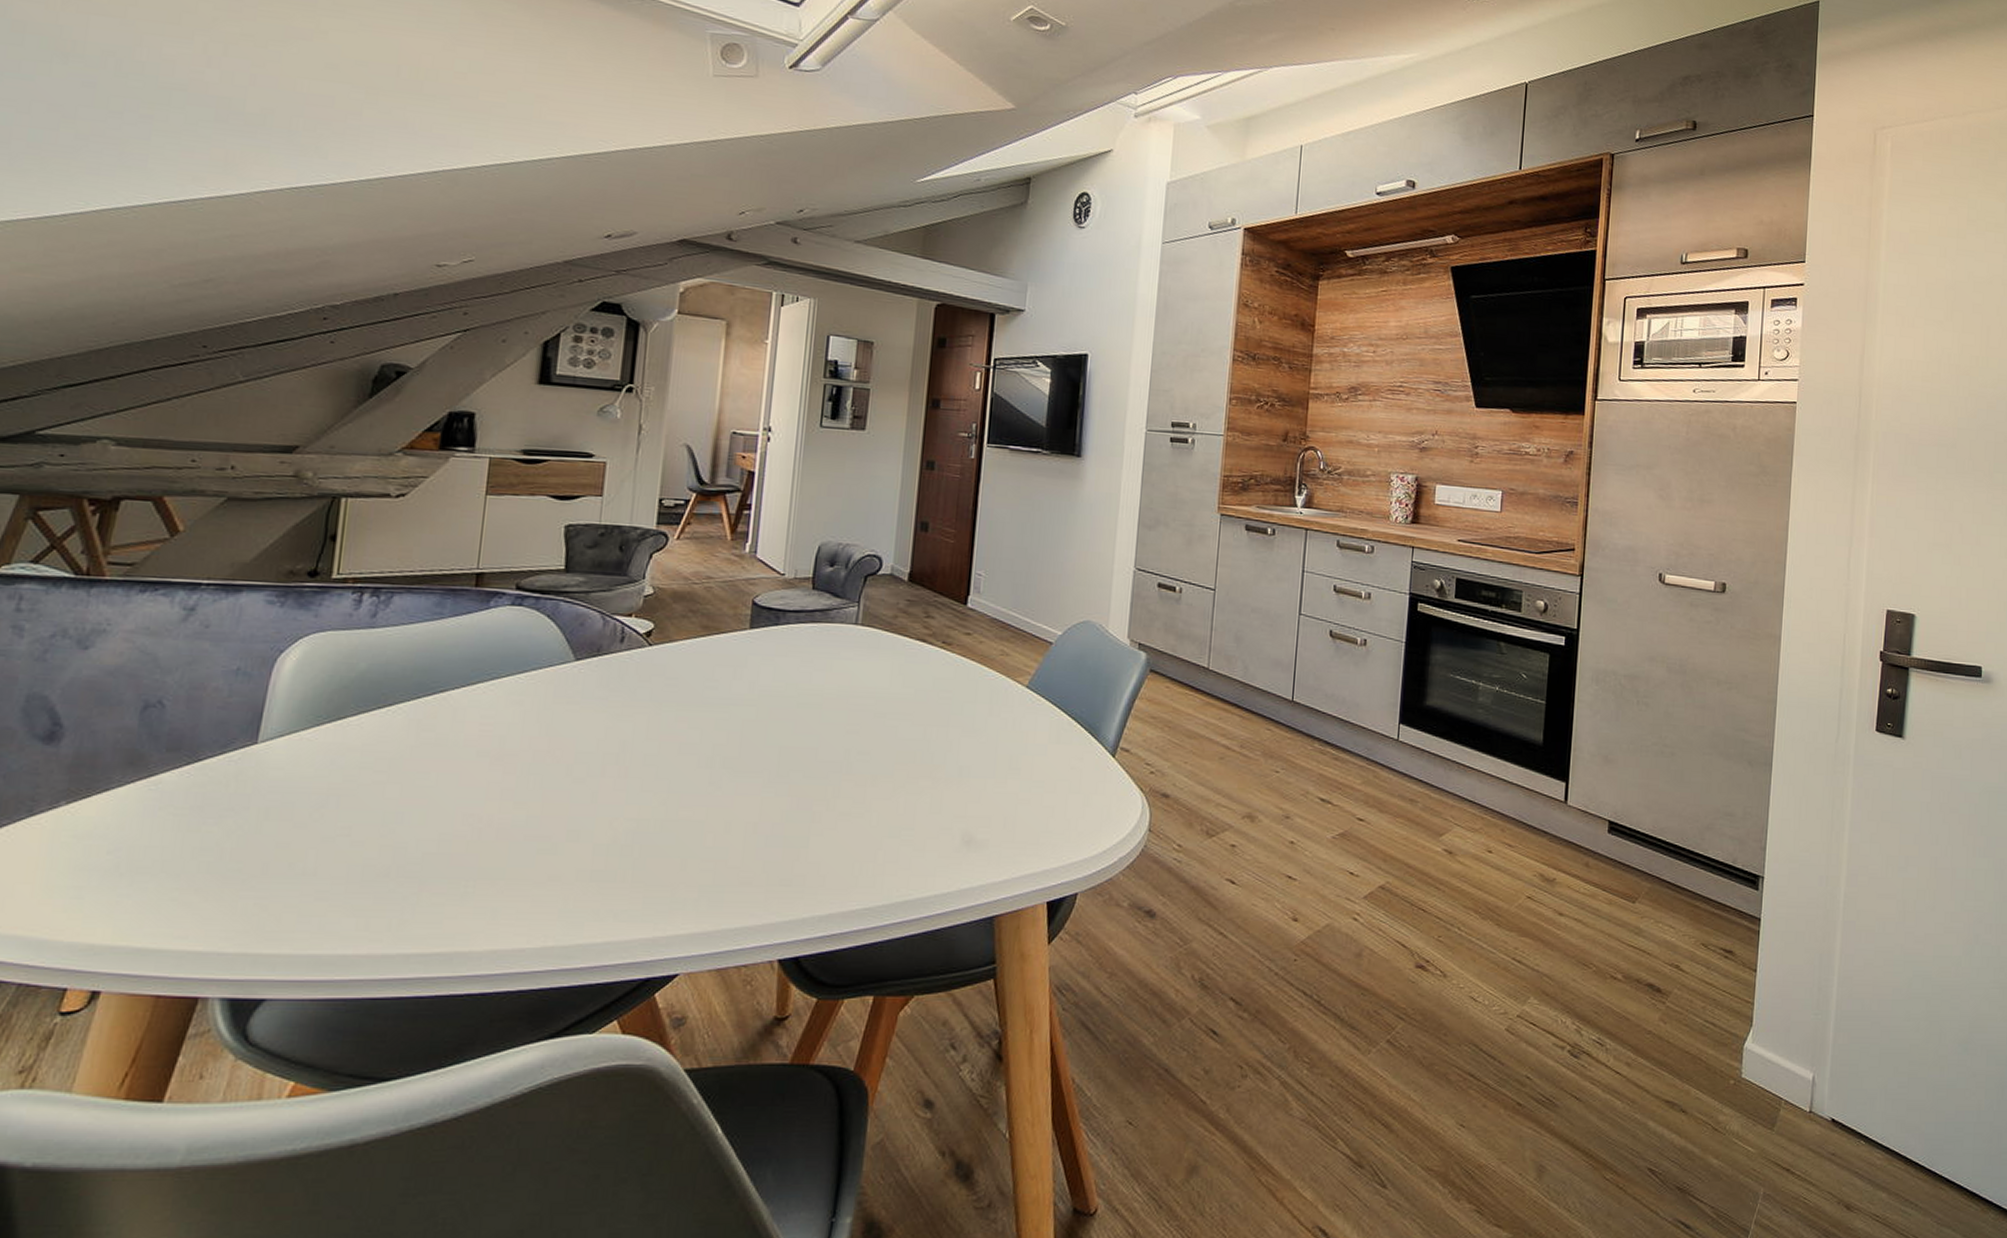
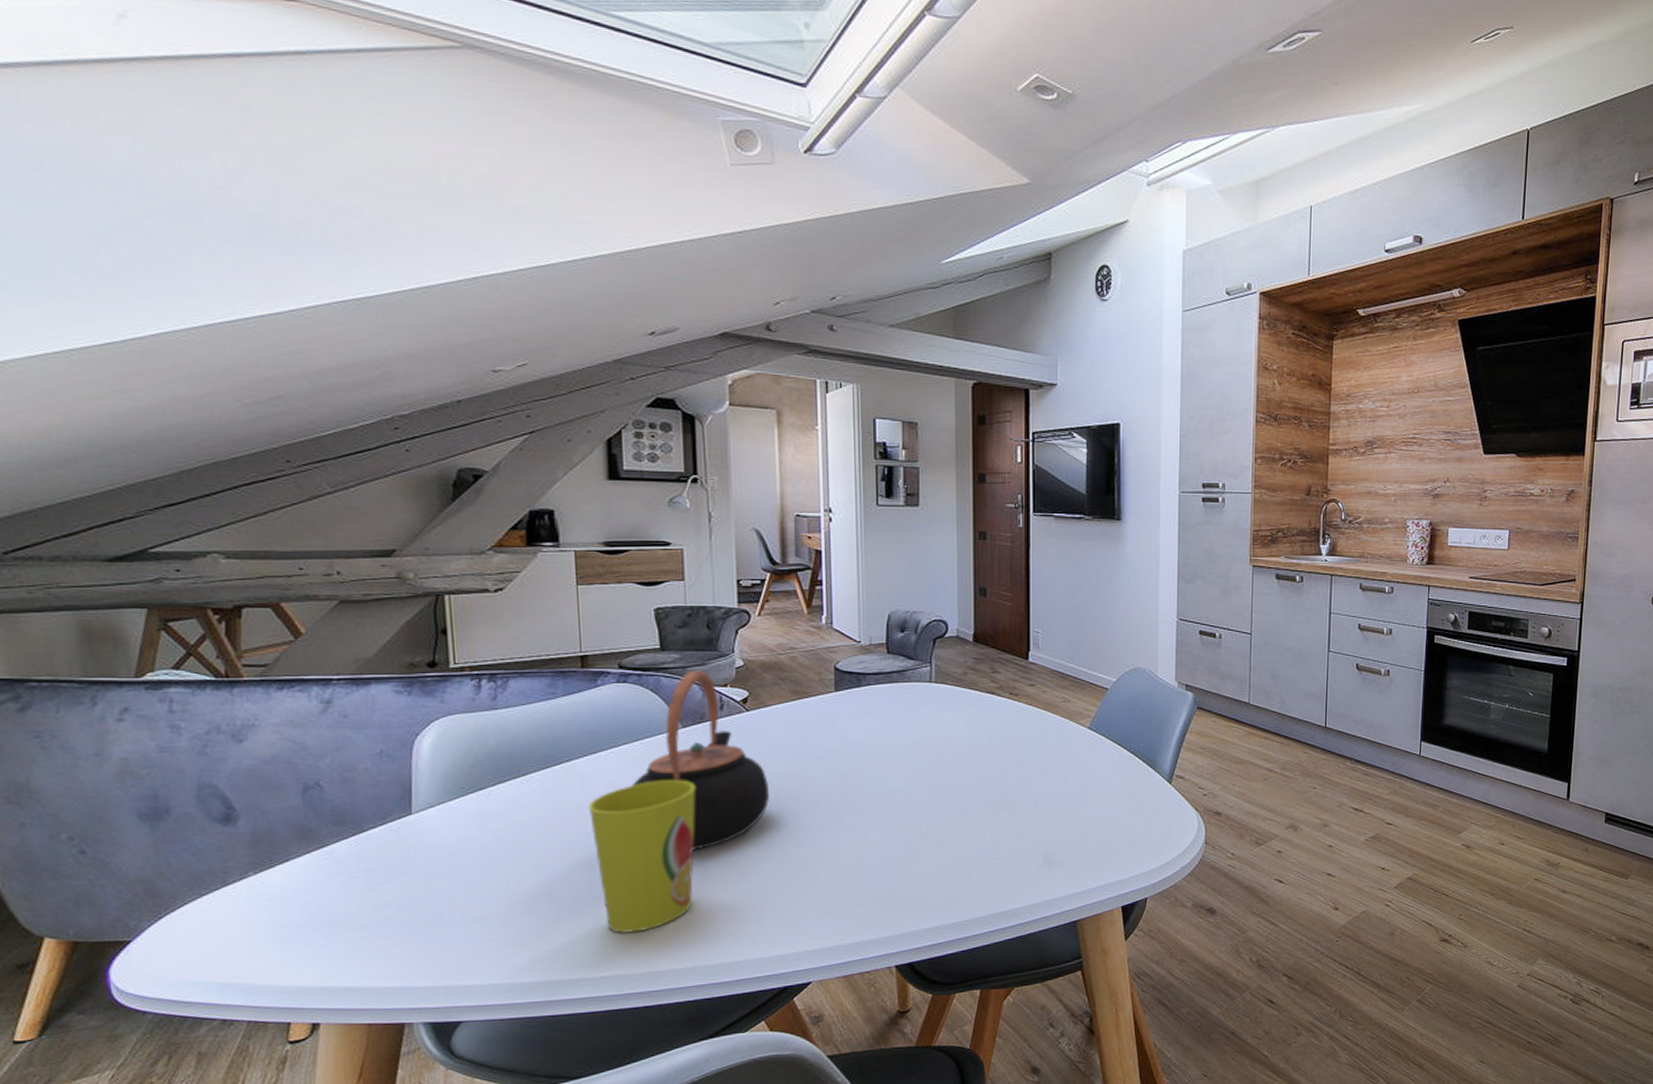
cup: none [454,720,579,900] -> present [588,780,696,933]
teapot: none [509,596,662,805] -> present [632,670,770,850]

